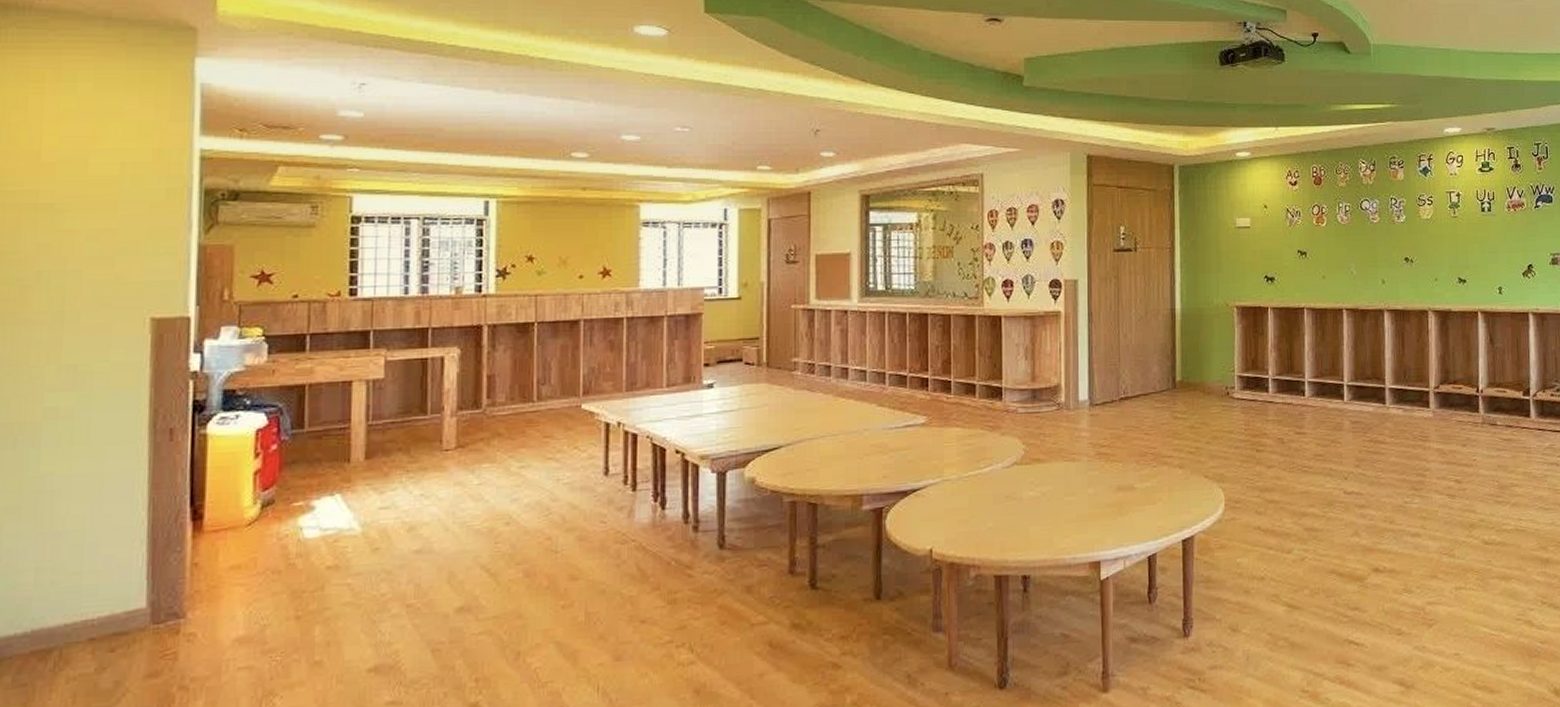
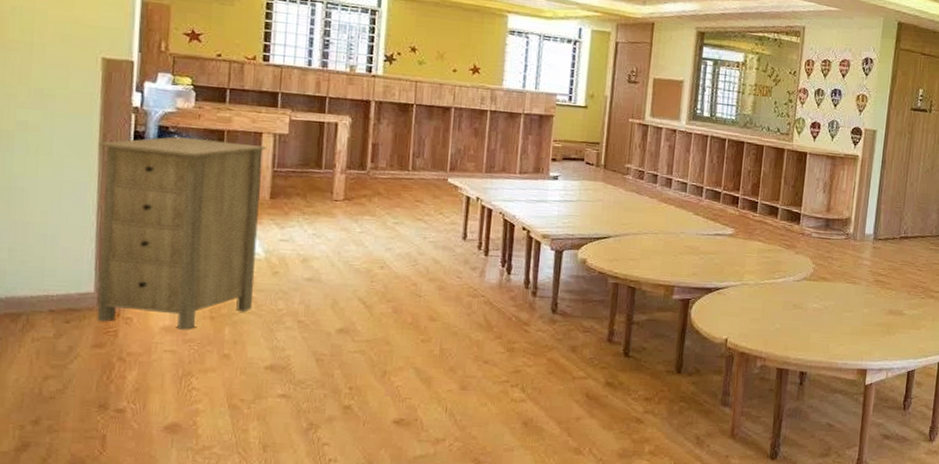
storage cabinet: none [148,397,357,644] -> present [96,136,266,330]

